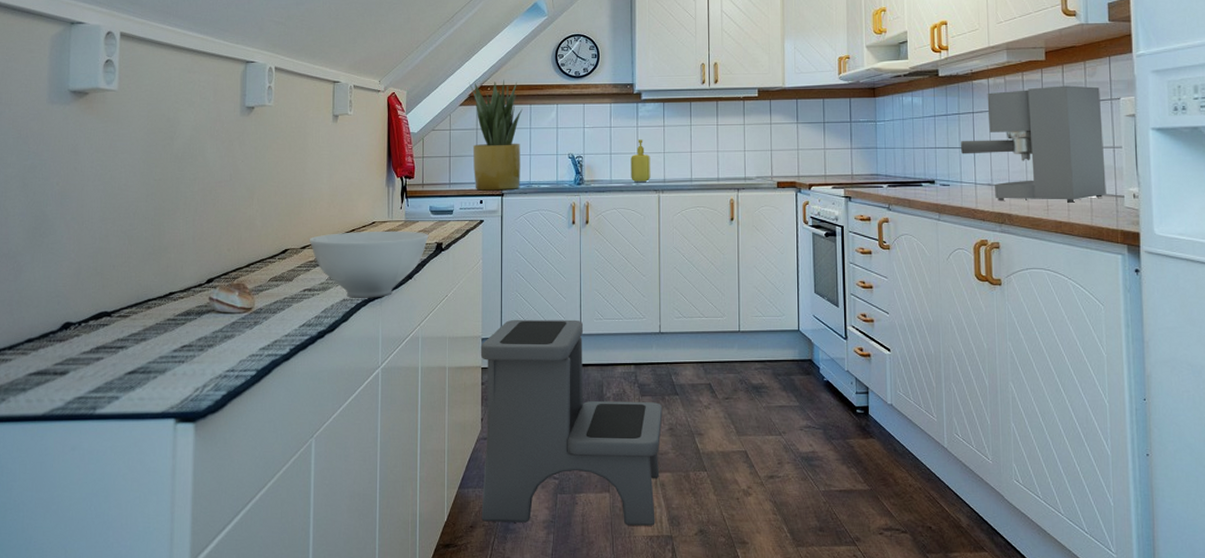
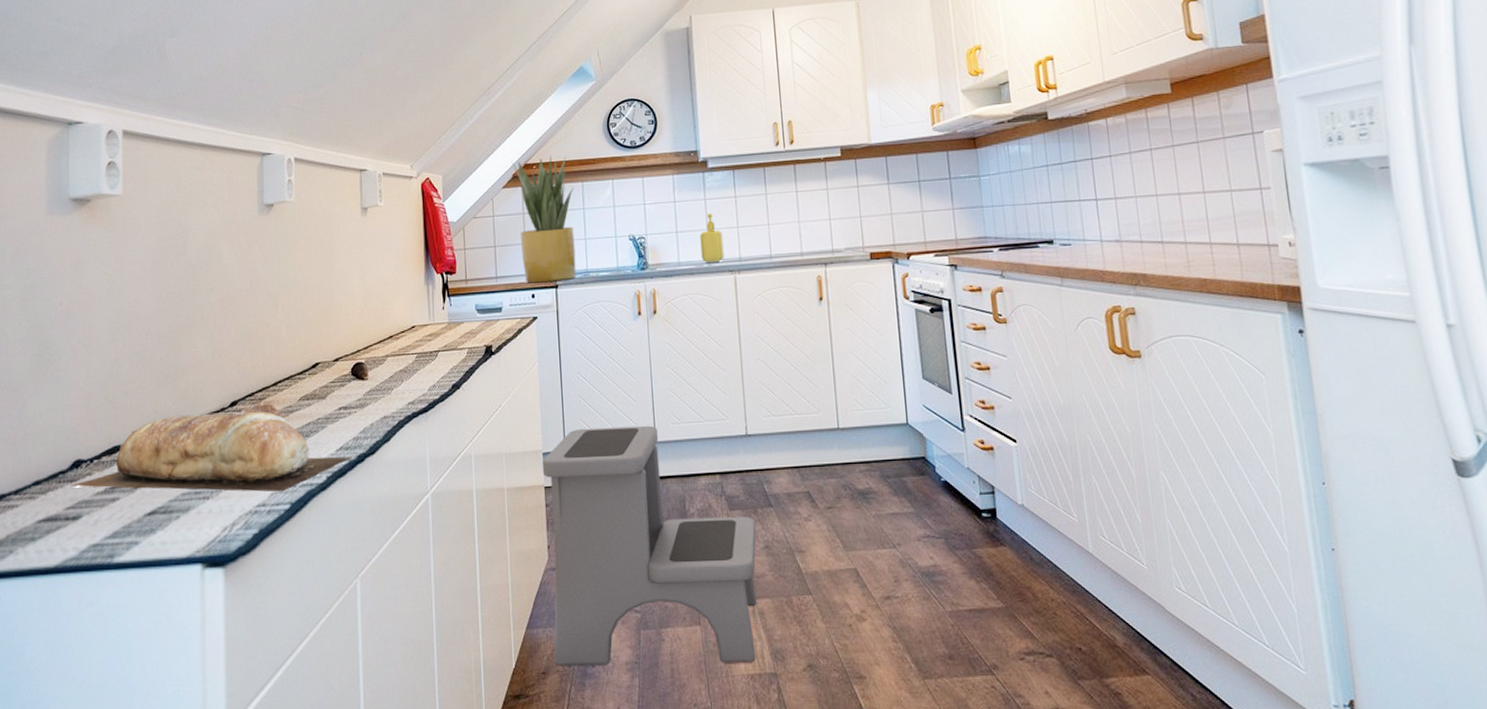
bread loaf: none [60,288,313,360] -> present [70,411,352,492]
bowl: present [309,230,429,298] -> none [342,334,476,415]
coffee maker: present [960,85,1106,203] -> none [1079,120,1257,260]

